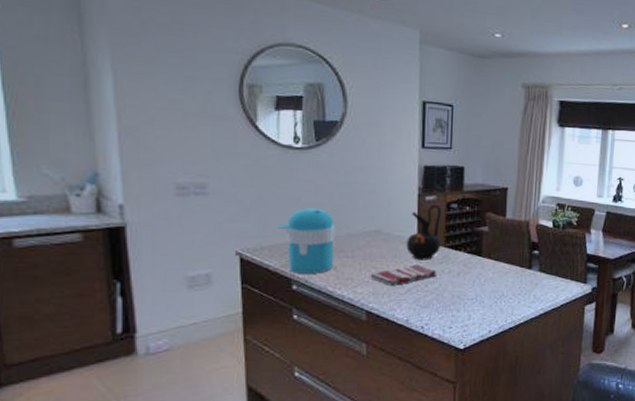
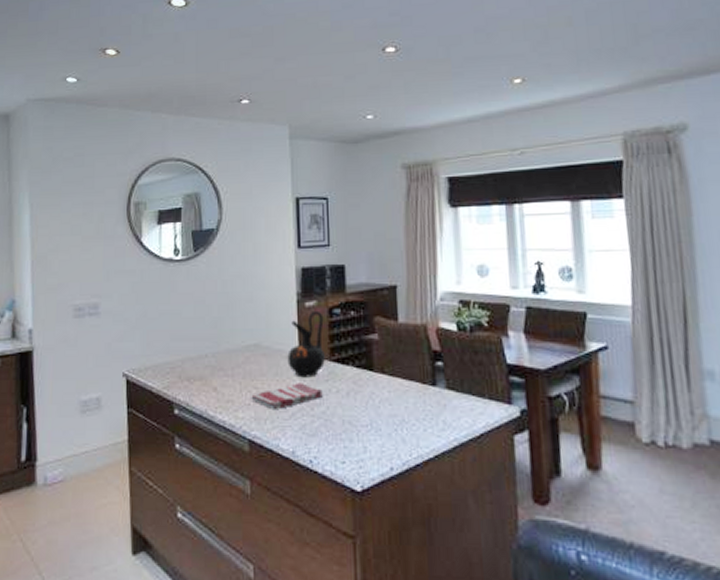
coffee maker: present [277,208,335,274] -> none [159,323,214,396]

